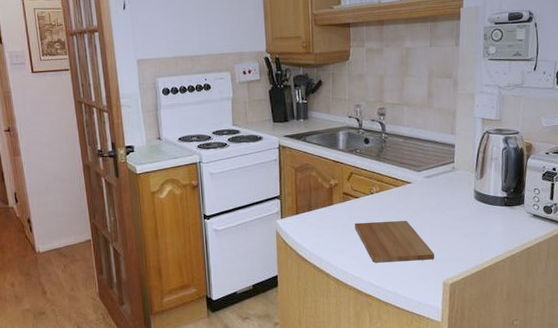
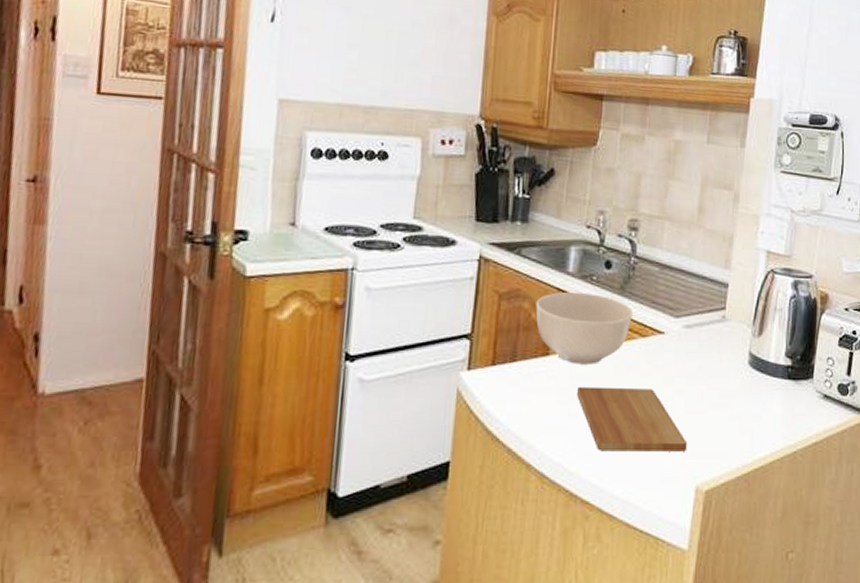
bowl: none [320,161,387,209] -> present [535,291,633,365]

